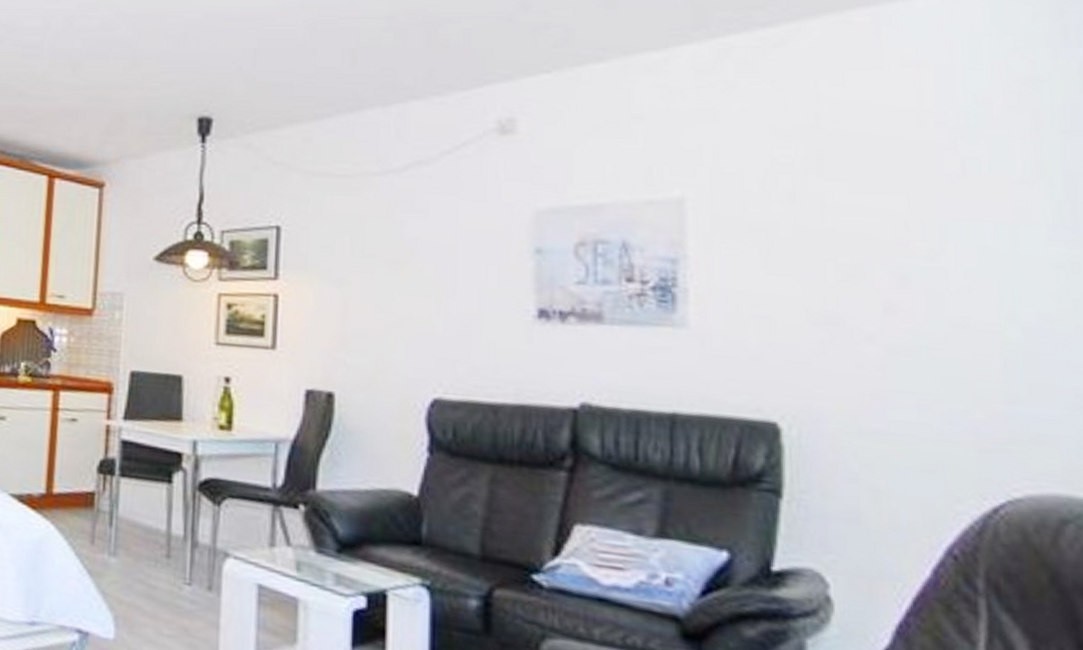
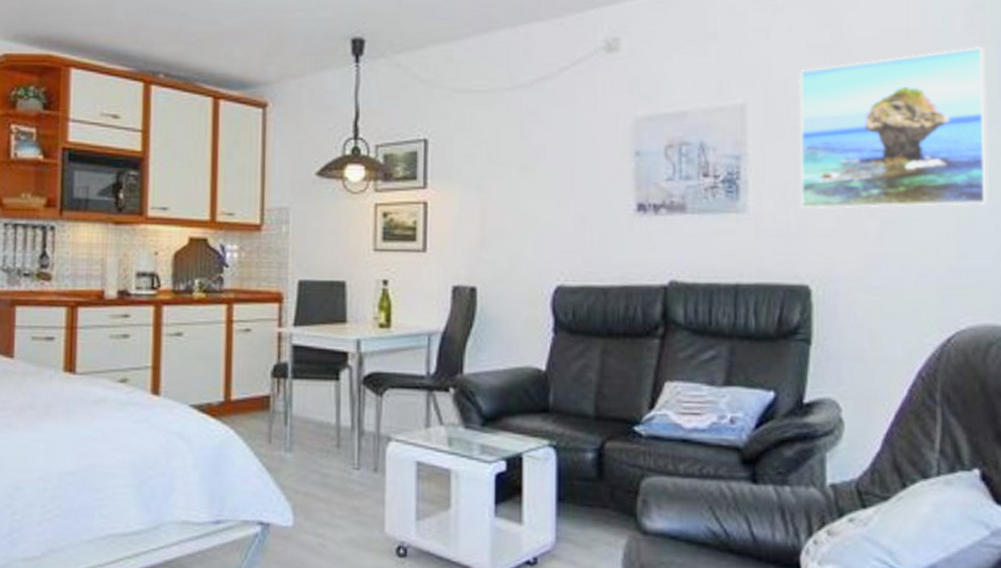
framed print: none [759,132,1051,337] -> present [798,46,987,209]

